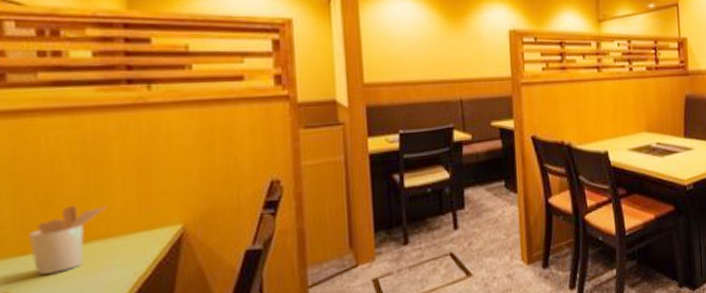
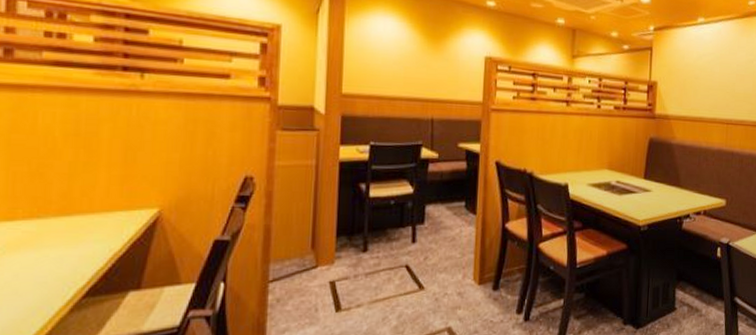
utensil holder: present [29,205,108,275] -> none [18,179,92,242]

